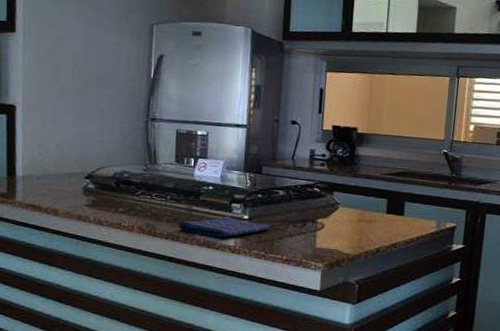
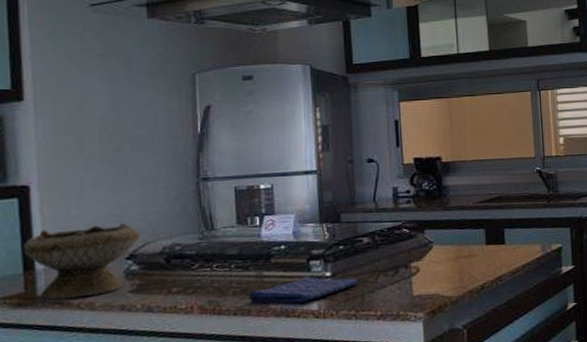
bowl: none [8,144,98,204] -> present [23,223,140,300]

